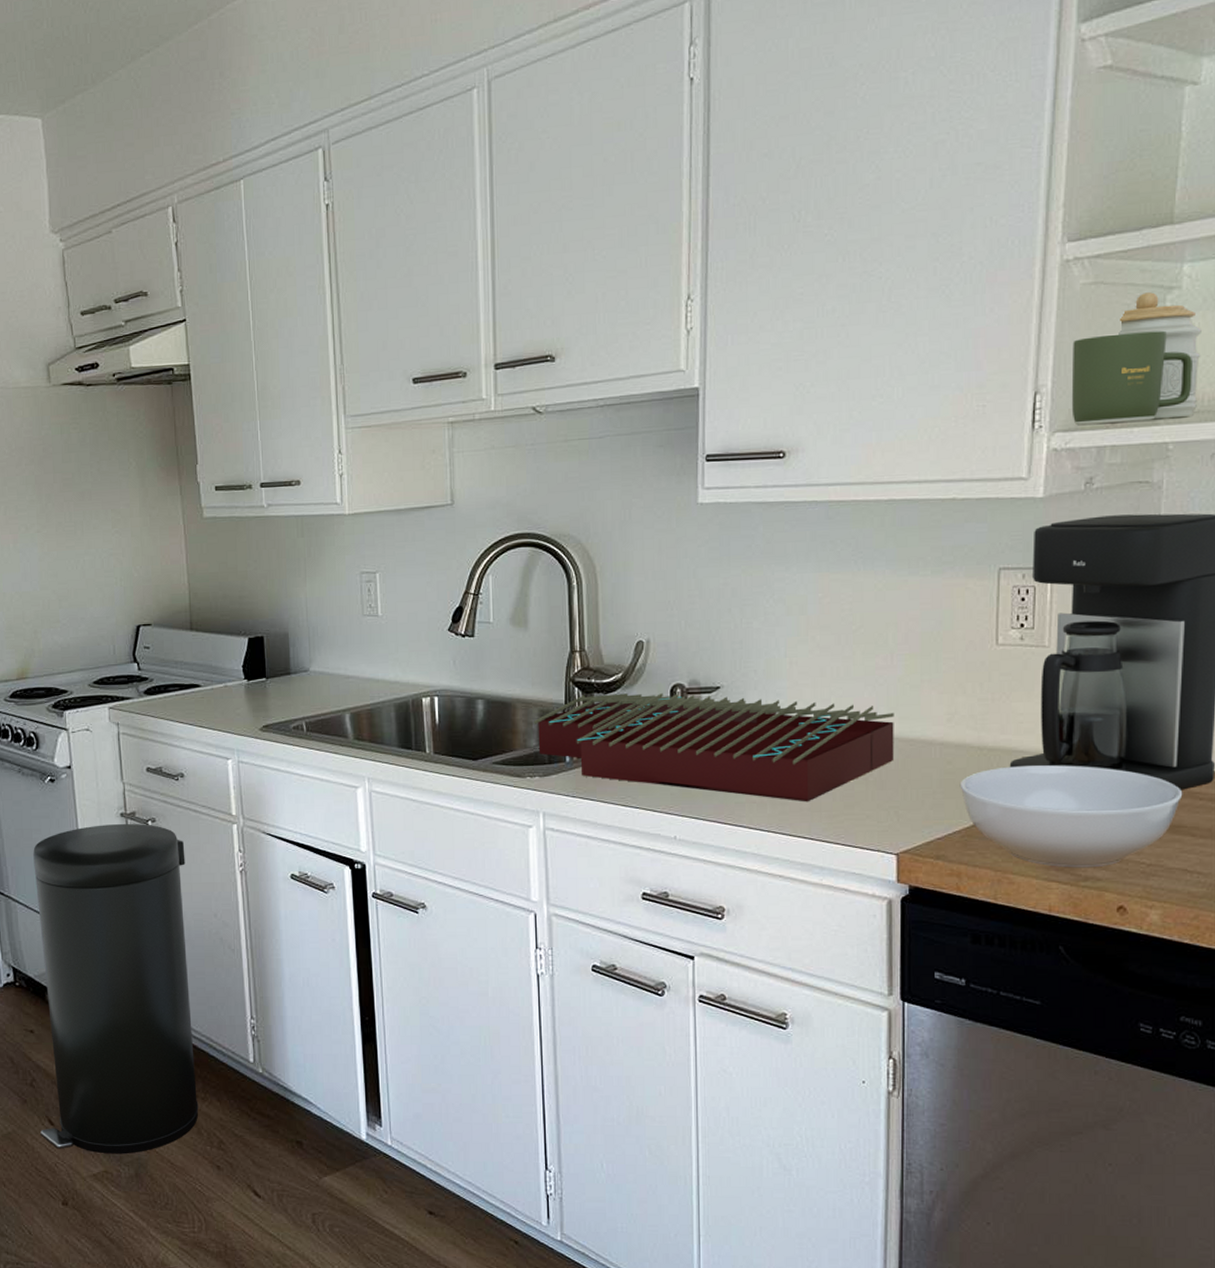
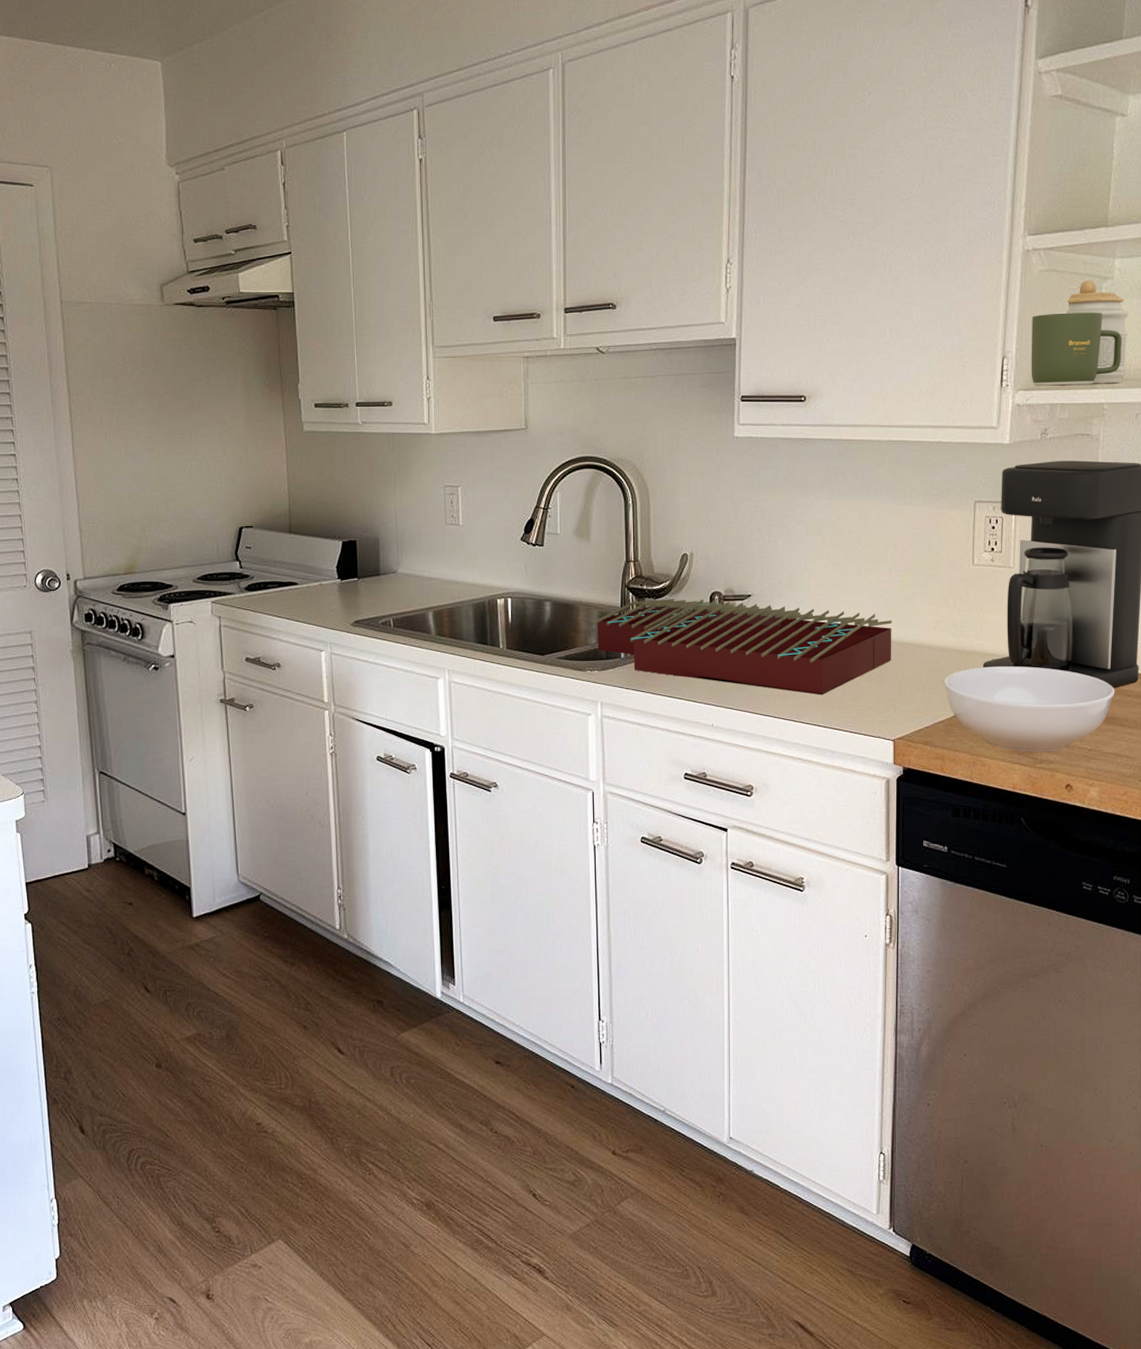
pedal bin: present [33,823,199,1154] -> none [136,709,288,1018]

